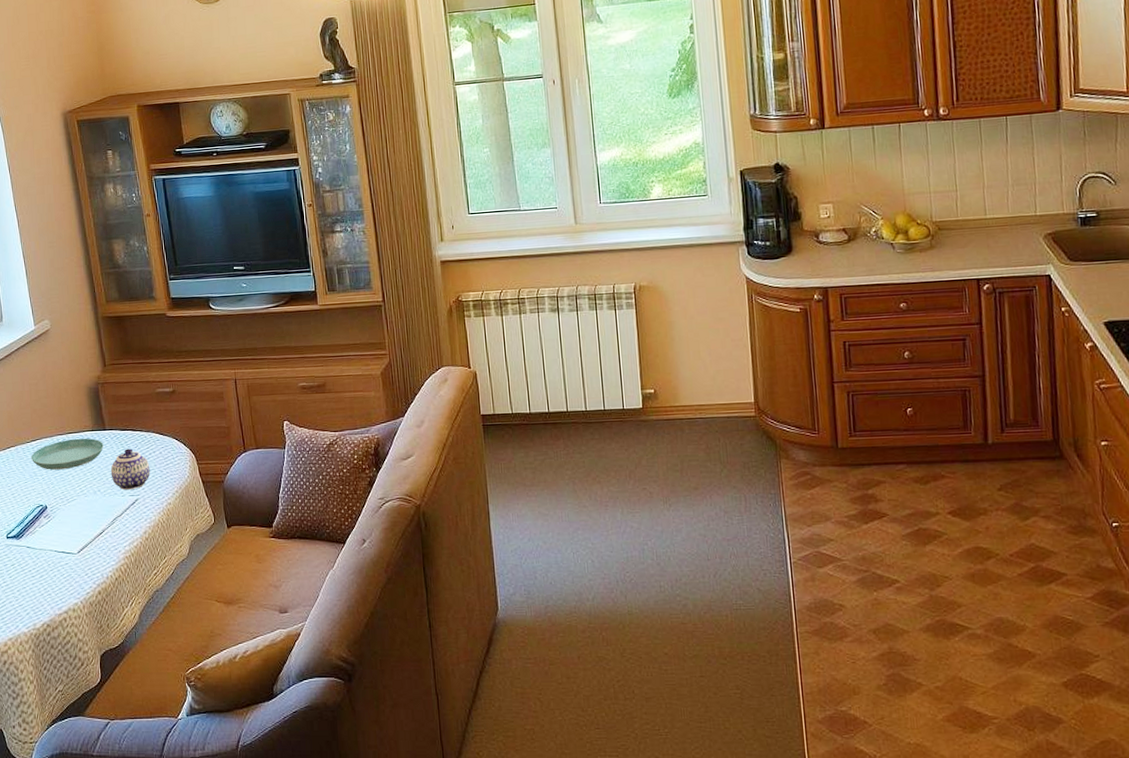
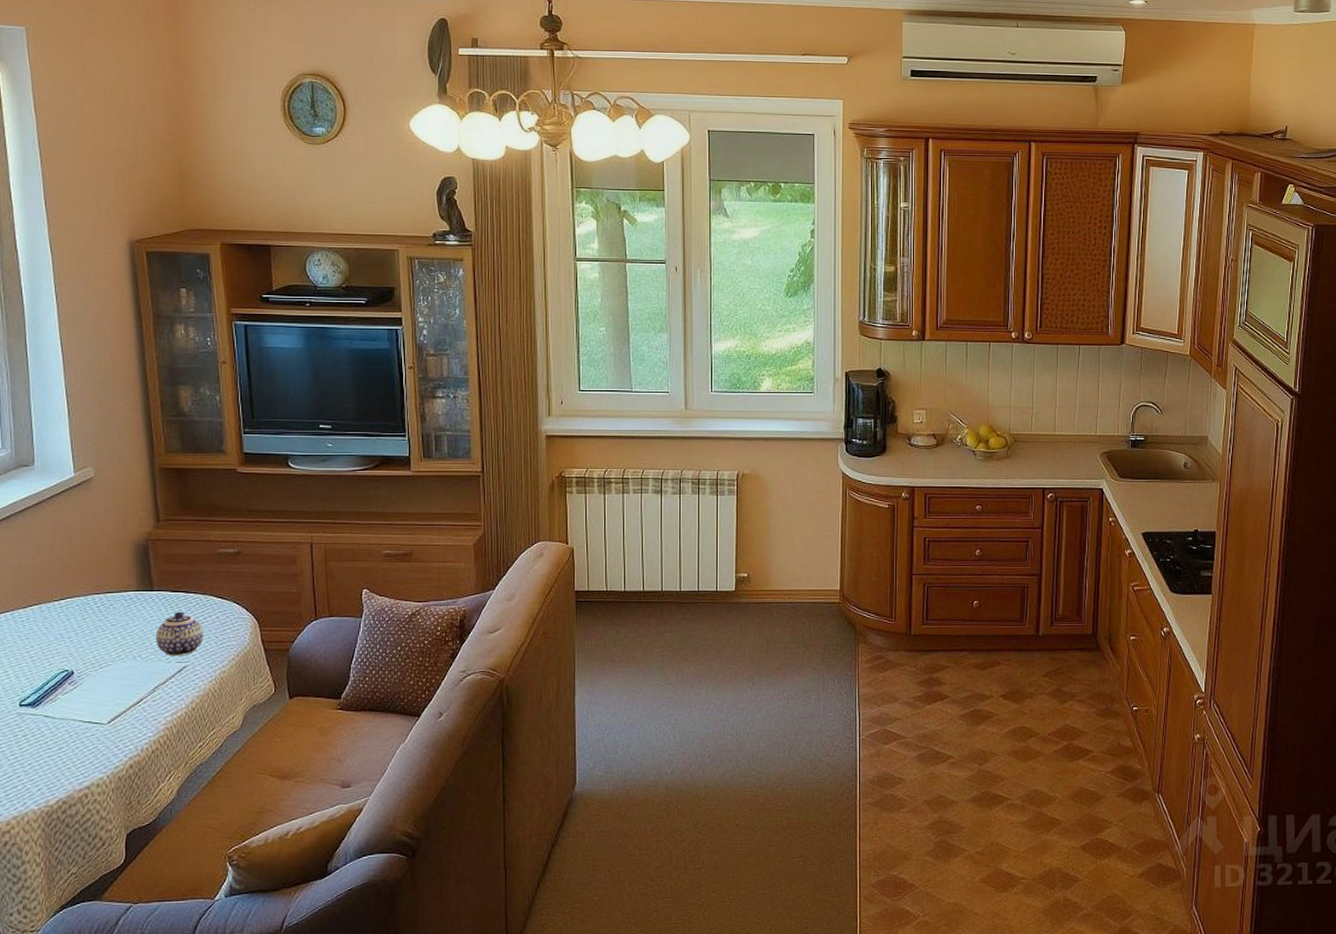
saucer: present [31,438,104,470] -> none [57,598,149,632]

